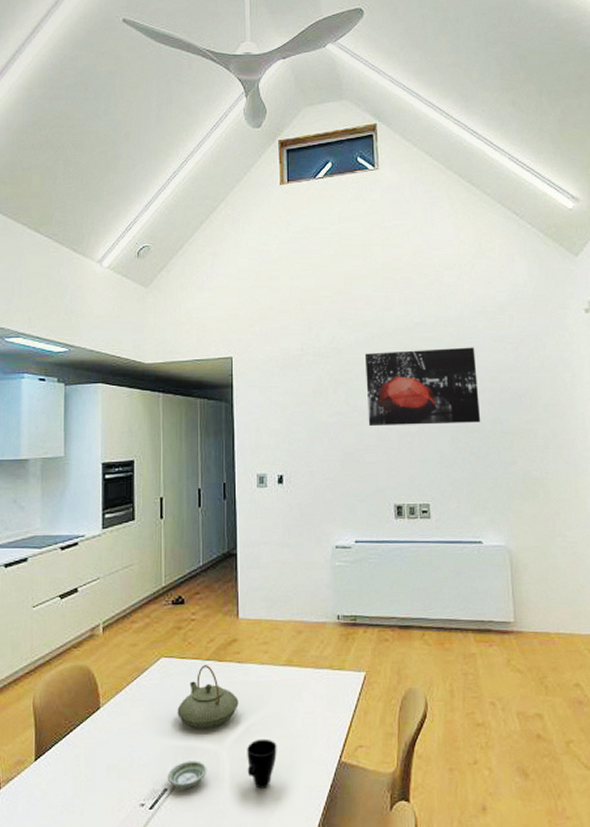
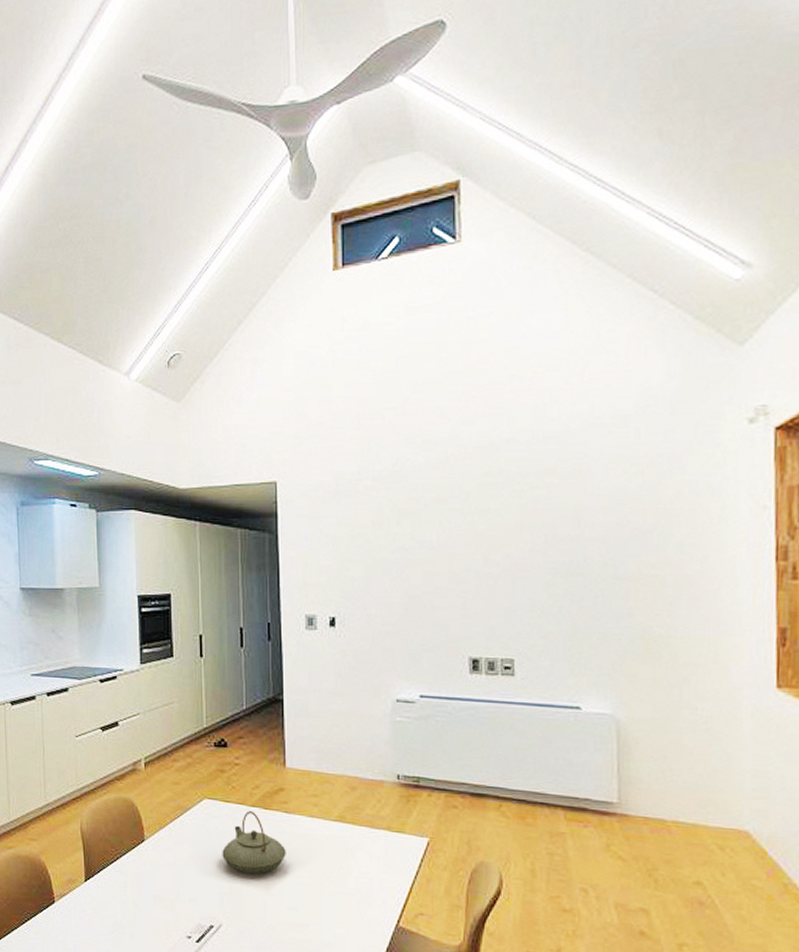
saucer: present [167,760,207,790] -> none [213,902,254,930]
cup: present [247,738,277,789] -> none [295,891,328,941]
wall art: present [366,347,481,426] -> none [438,470,587,566]

